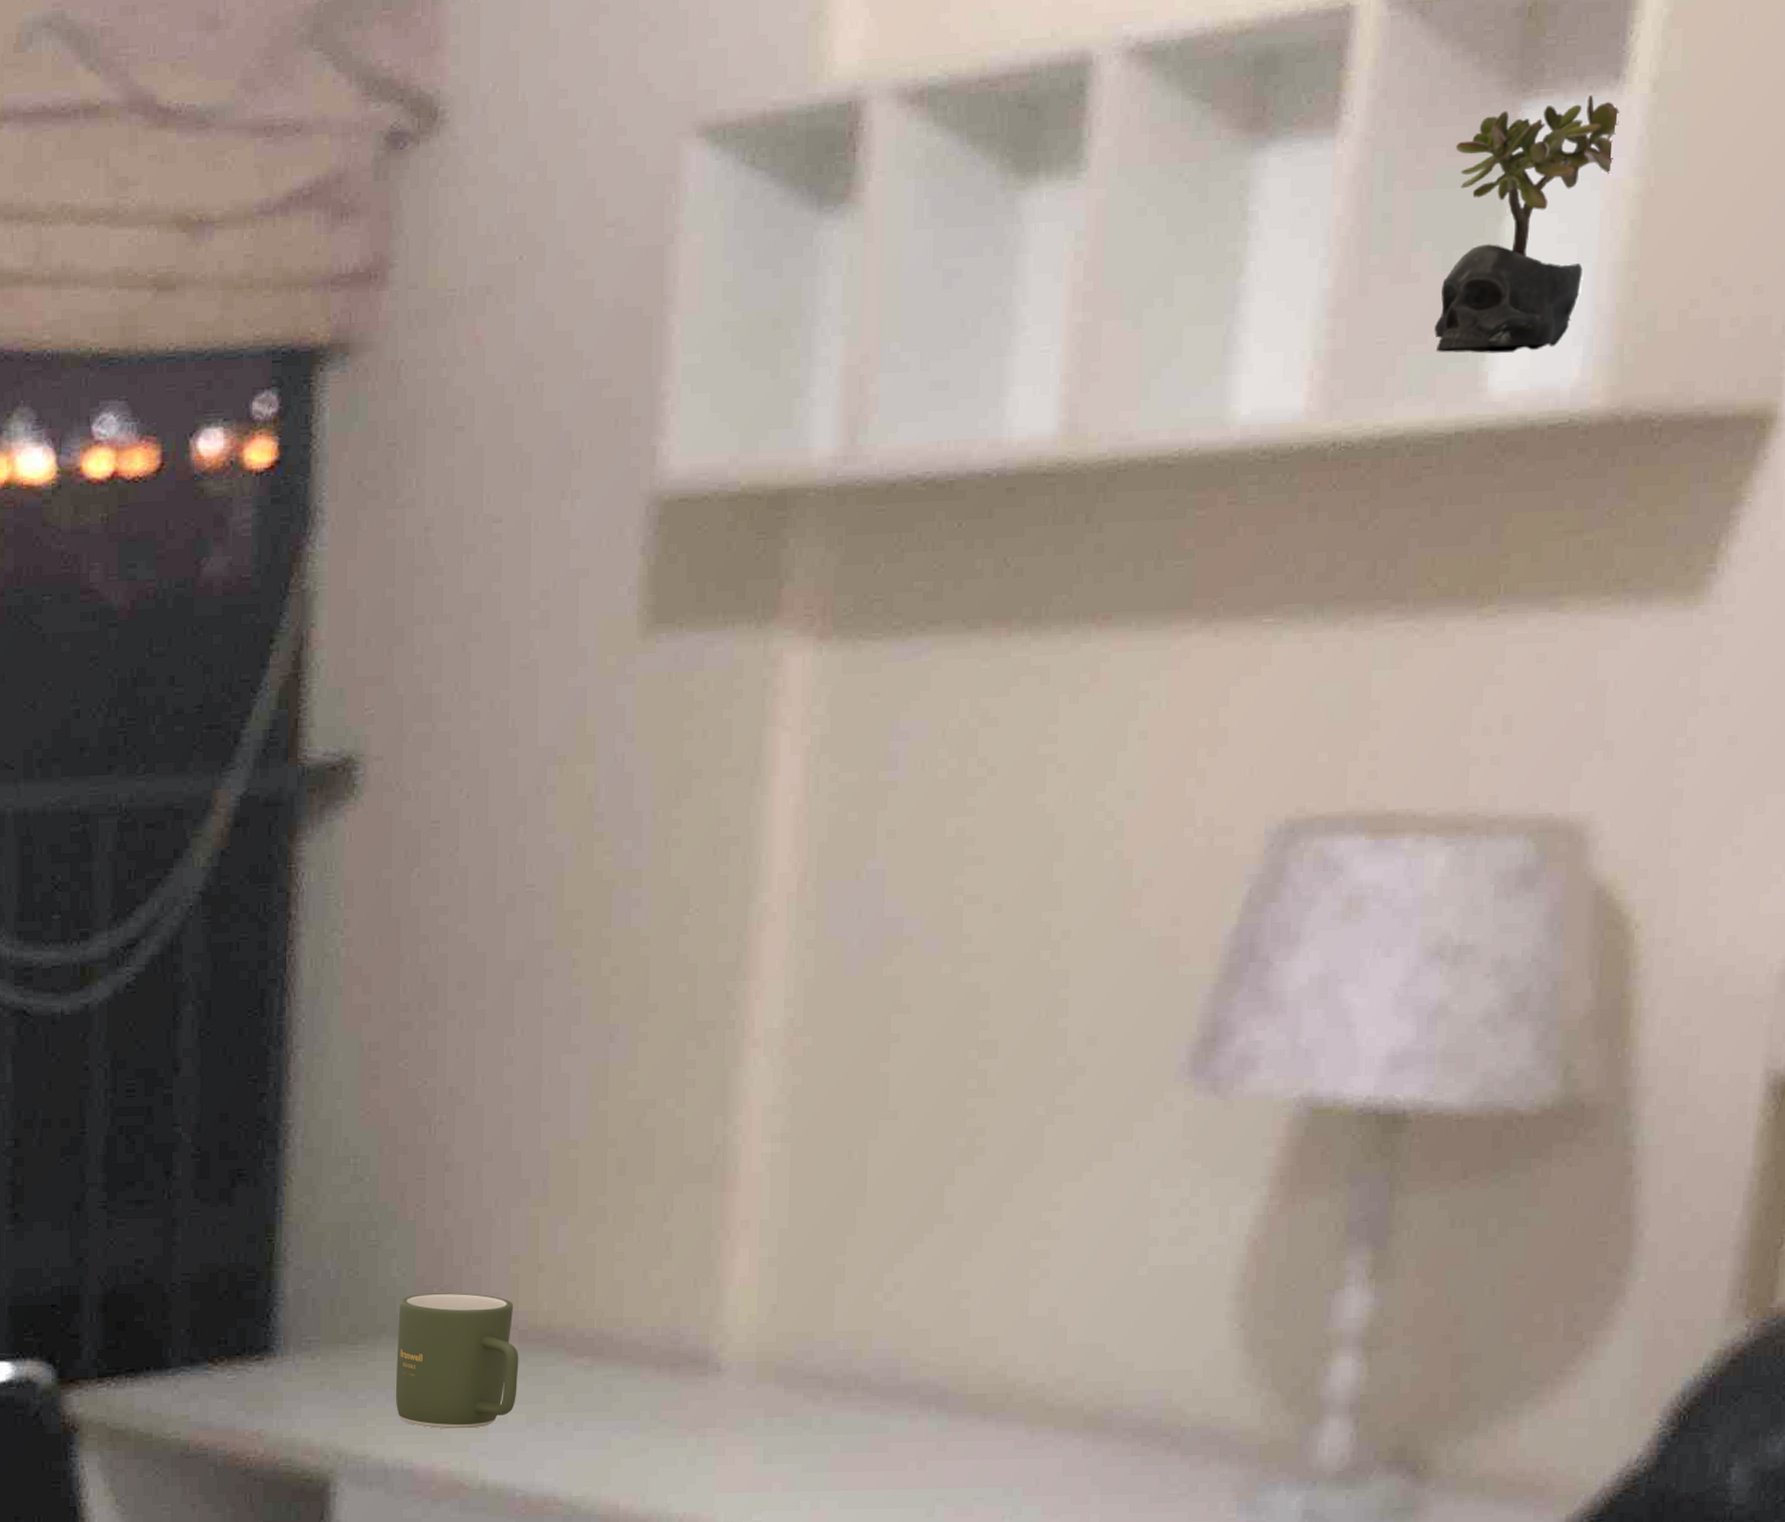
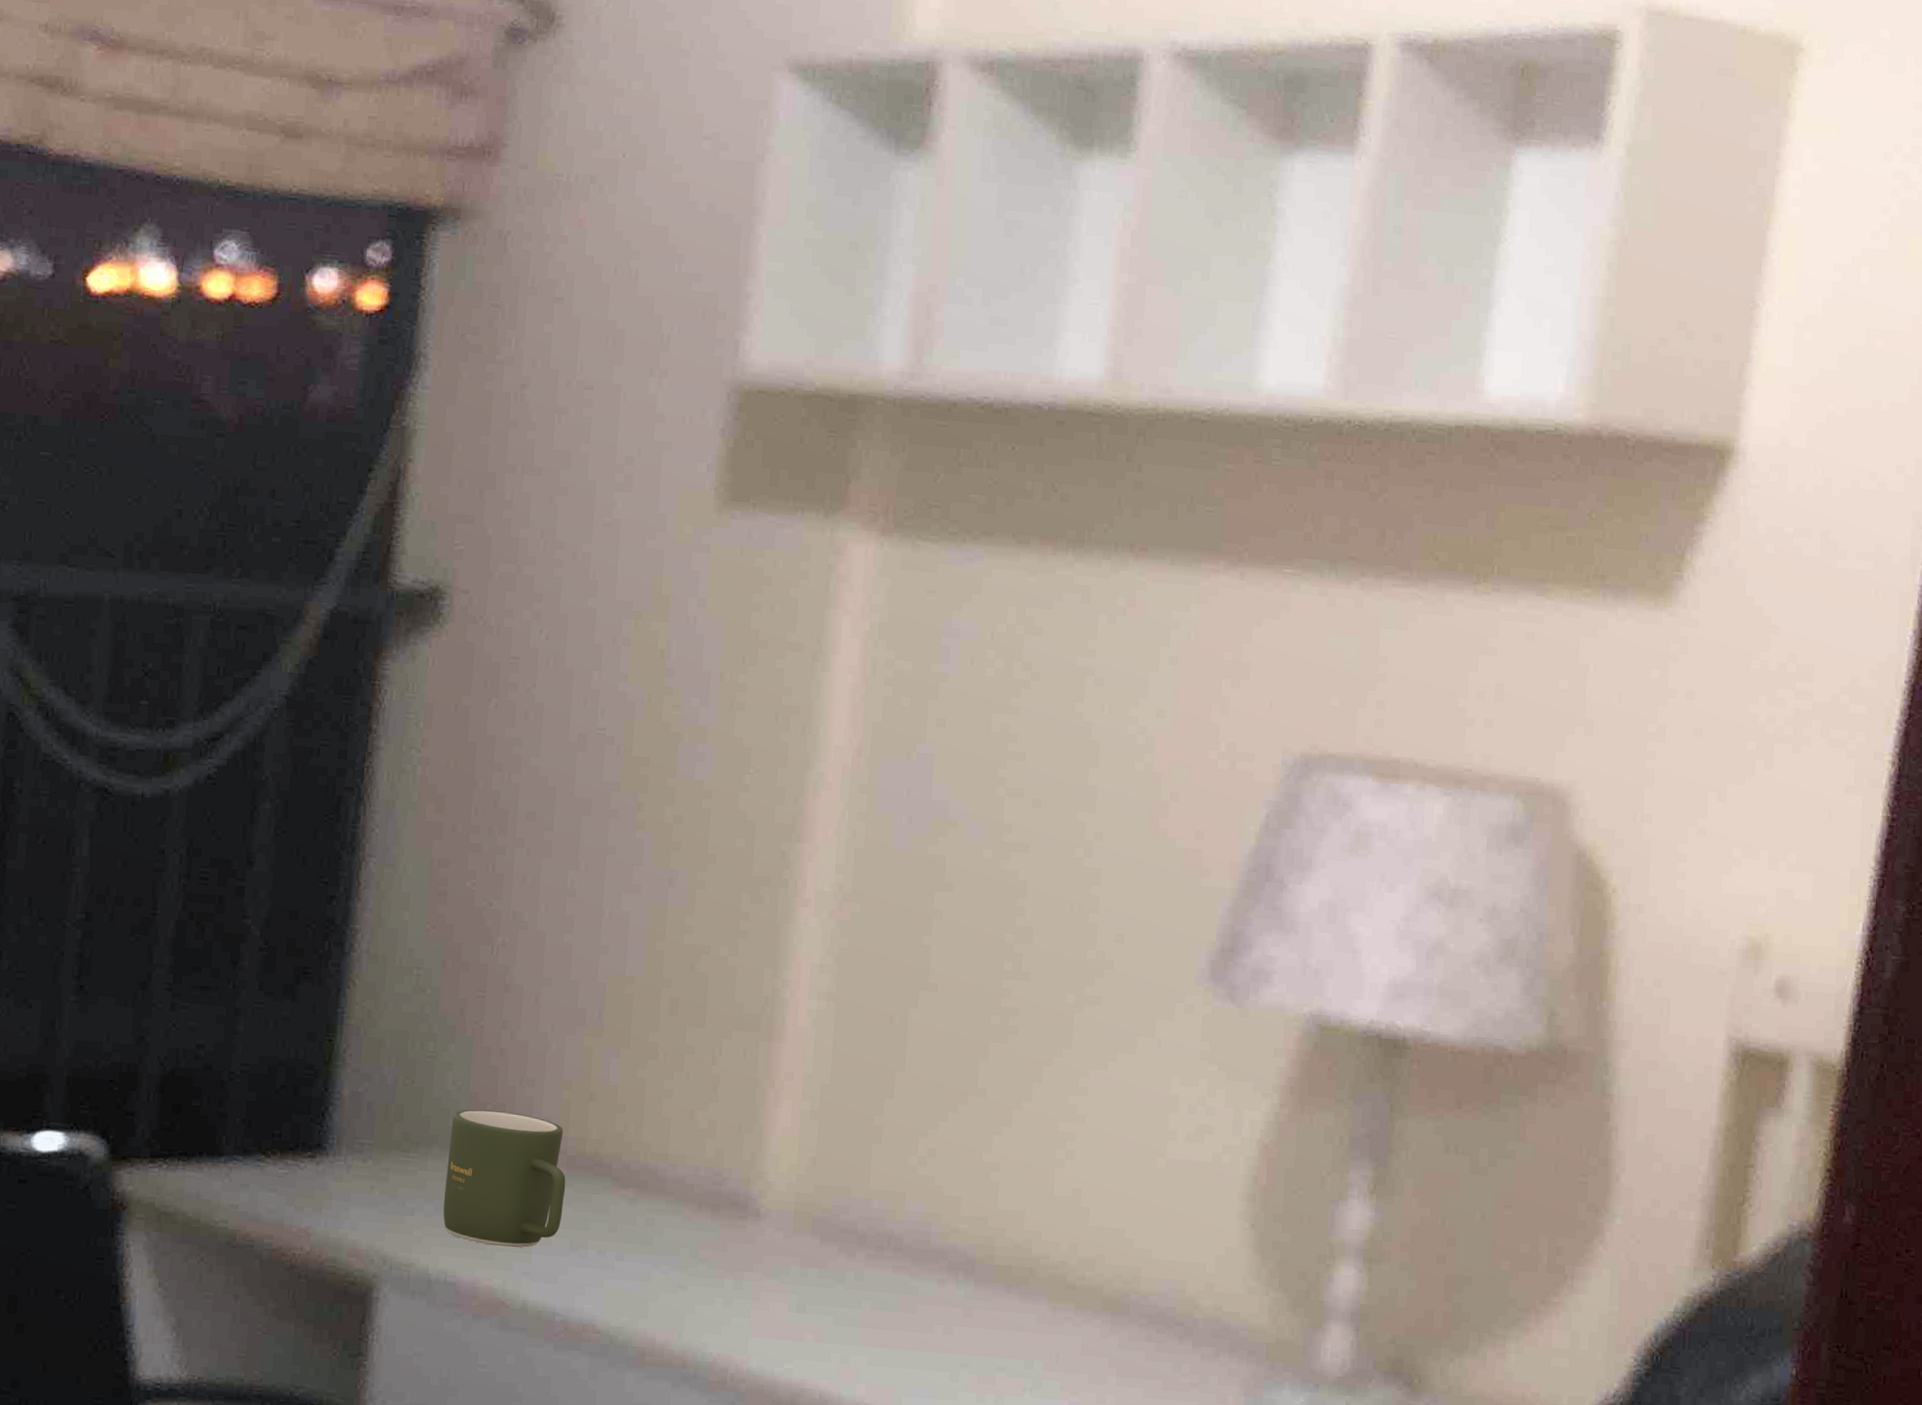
succulent plant: present [1435,94,1620,354] -> none [1438,150,1599,364]

